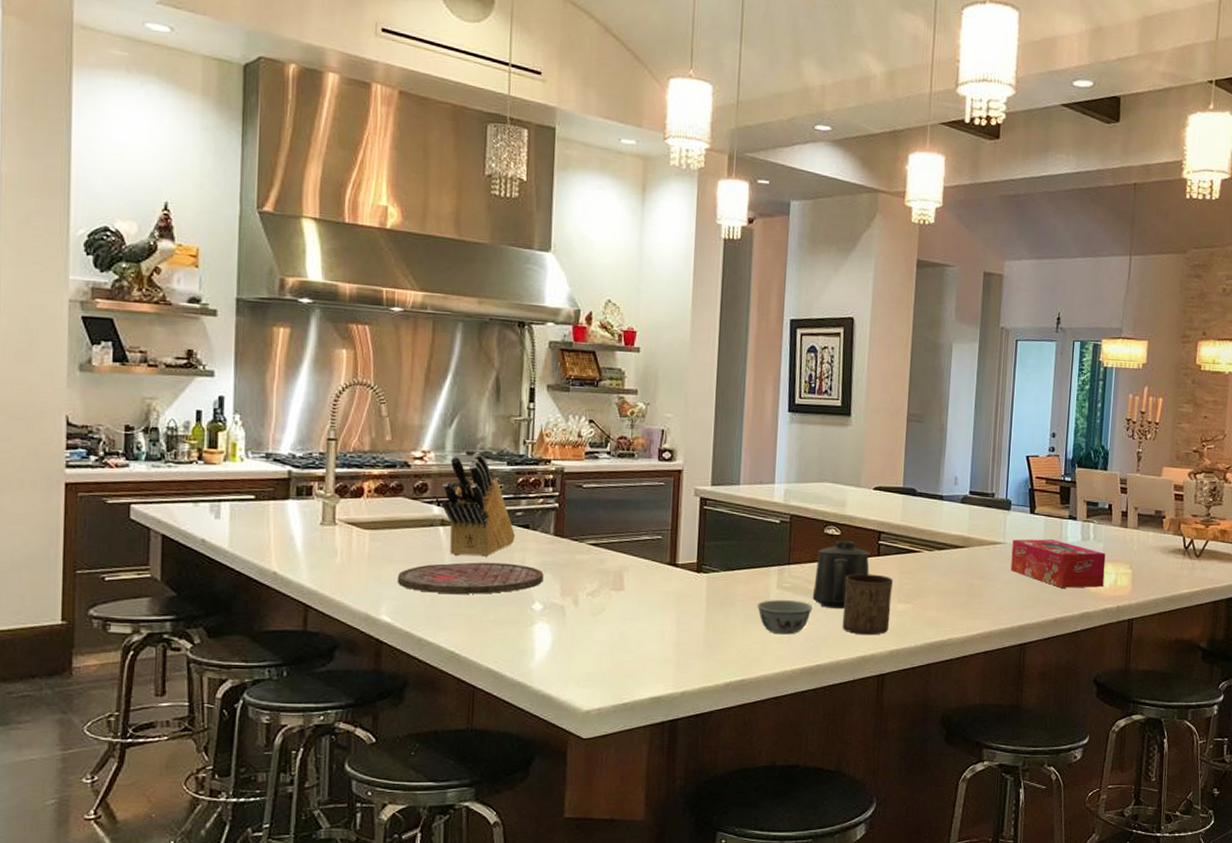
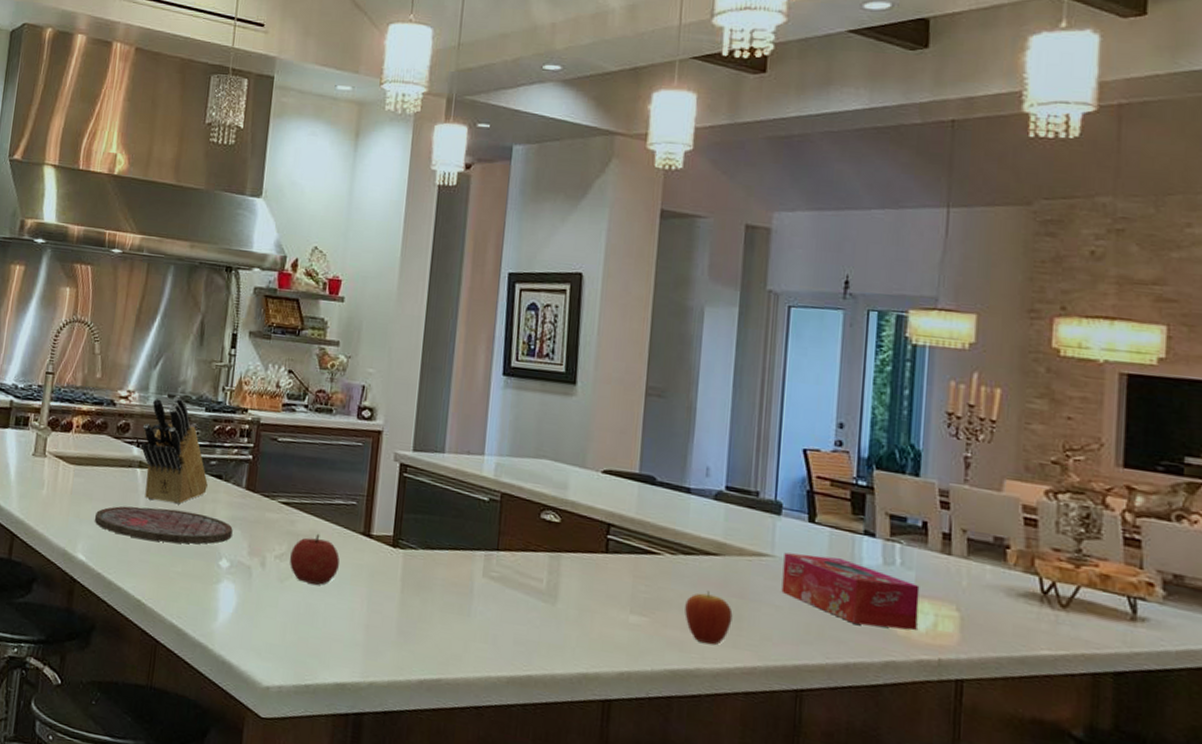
fruit: none [601,568,650,614] -> present [289,533,340,585]
bowl: present [757,600,813,635] -> none [459,589,525,634]
mug: present [812,540,871,610] -> none [524,529,597,613]
cup: present [842,573,894,635] -> none [559,571,625,650]
fruit: none [940,577,975,619] -> present [685,591,733,645]

